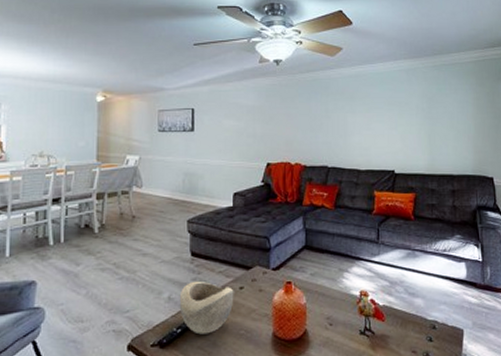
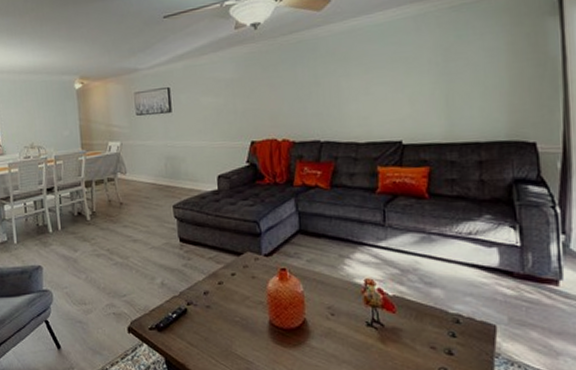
decorative bowl: present [179,280,234,335] -> none [171,266,227,320]

